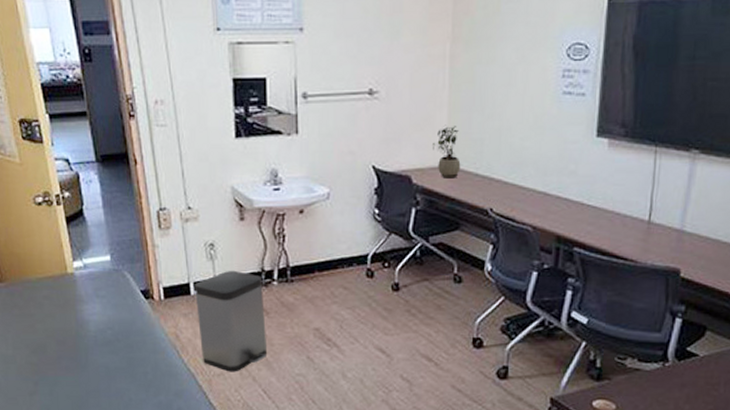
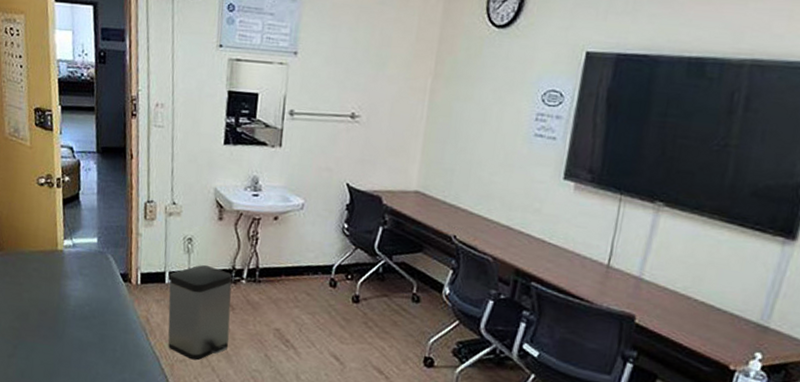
potted plant: present [433,124,461,179] -> none [405,153,432,204]

